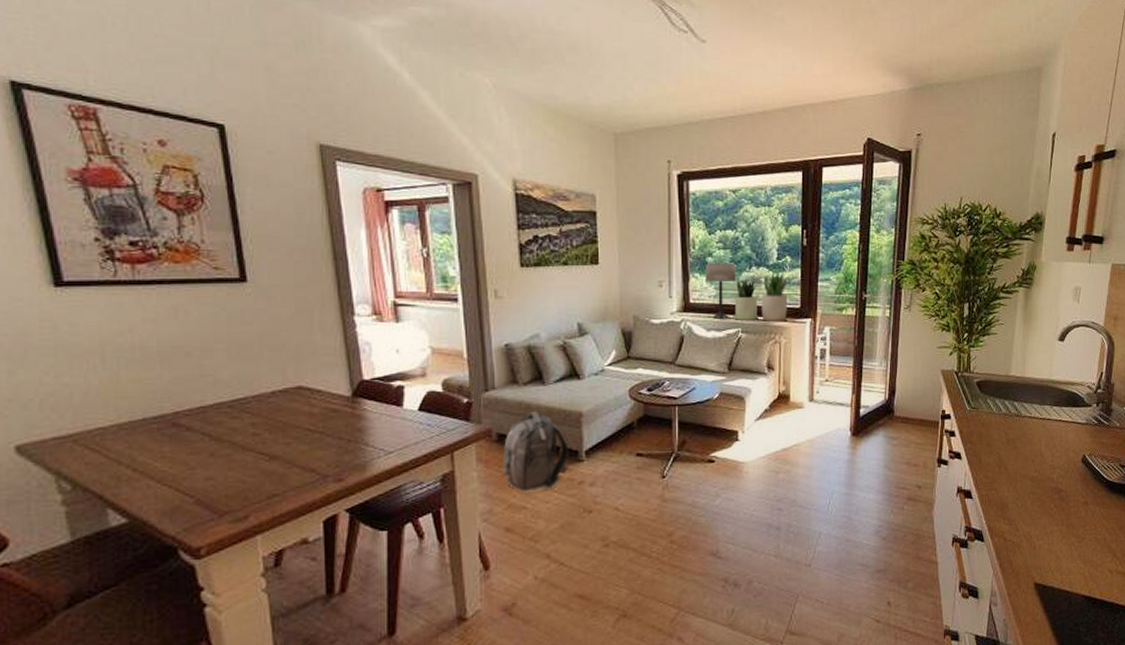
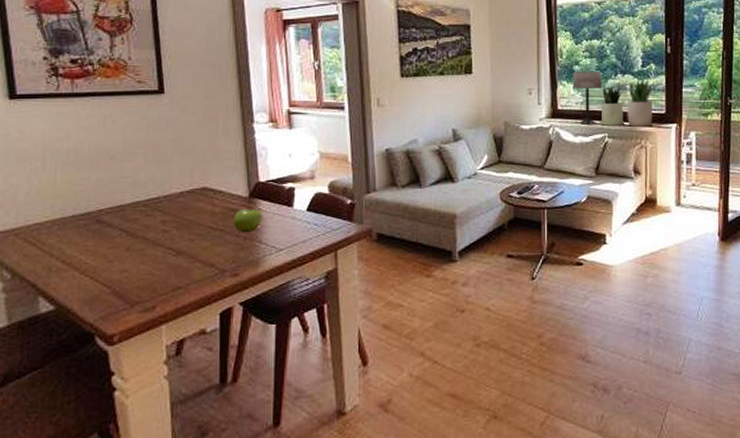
fruit: none [335,408,369,435] -> present [233,208,263,233]
backpack: present [501,410,569,493] -> none [380,212,443,291]

